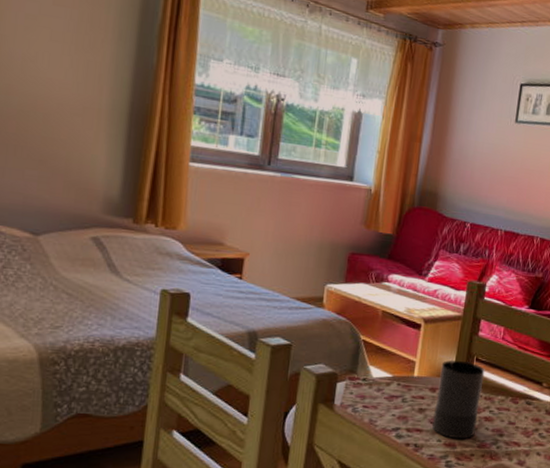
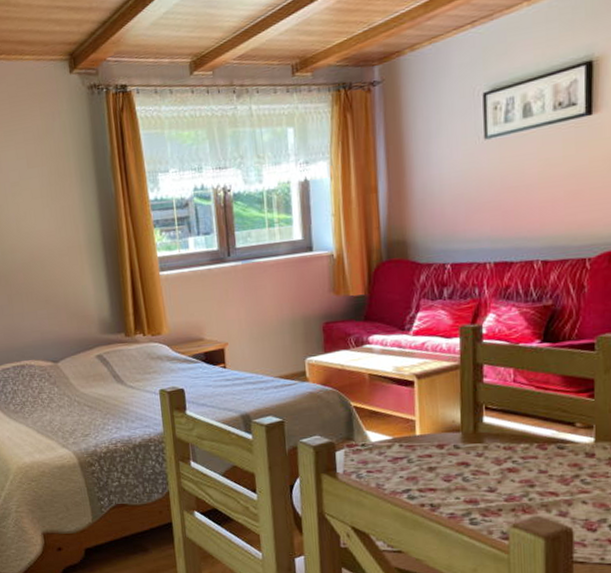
candle: present [432,355,485,439] -> none [440,409,500,495]

